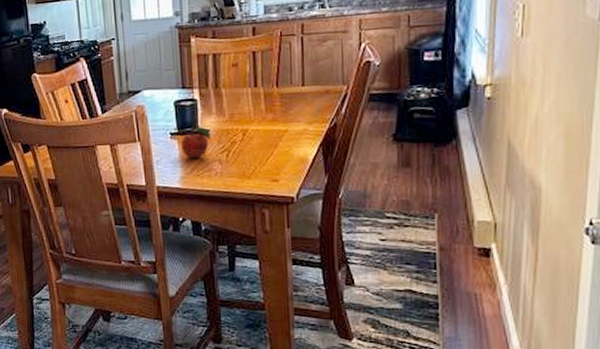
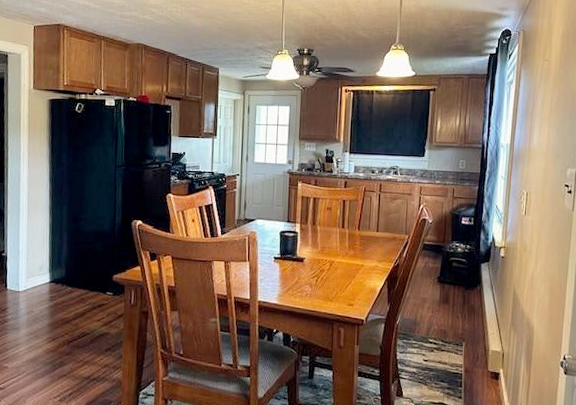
fruit: present [181,127,210,158] -> none [282,254,305,280]

